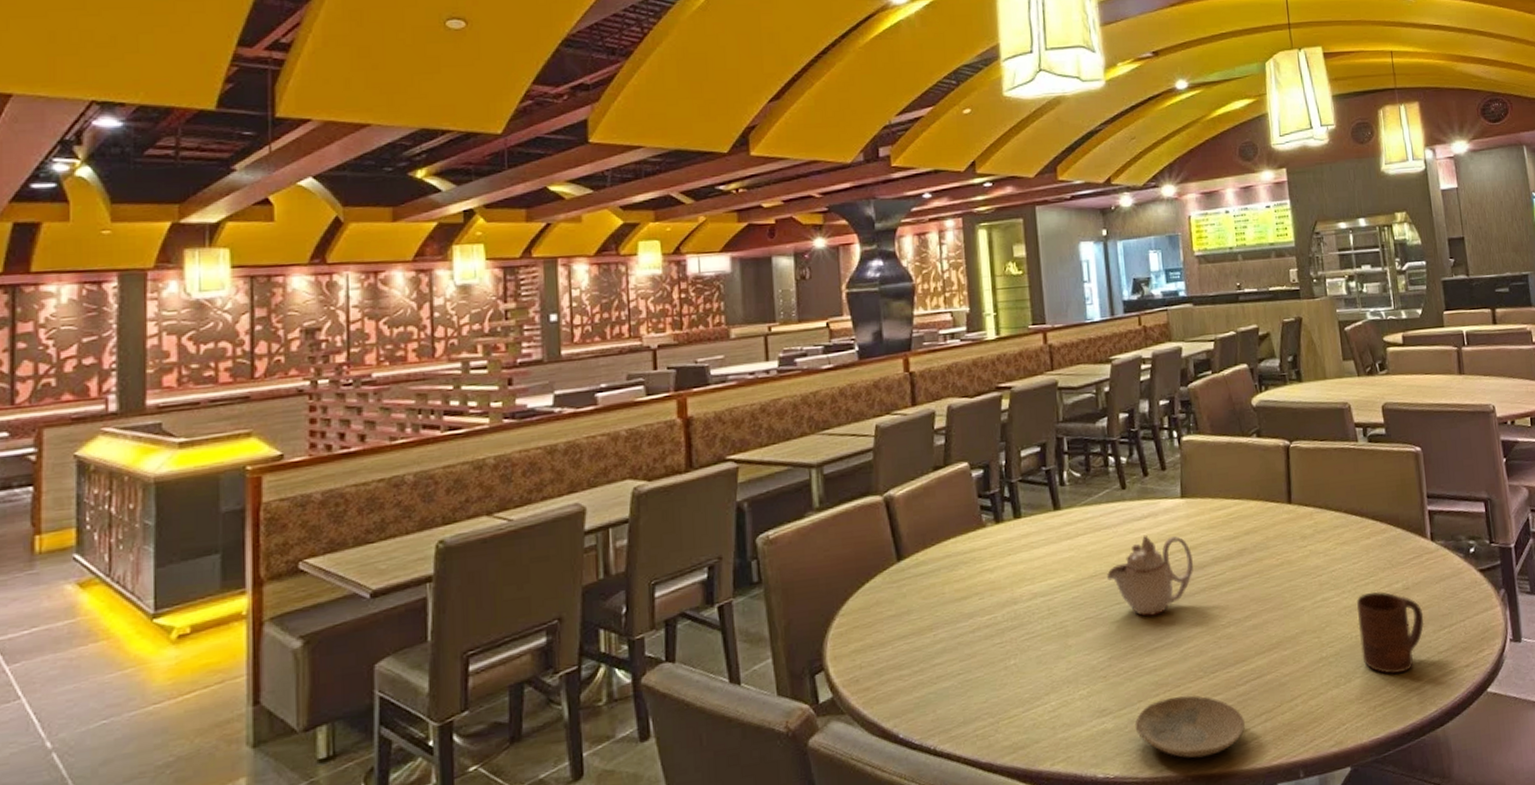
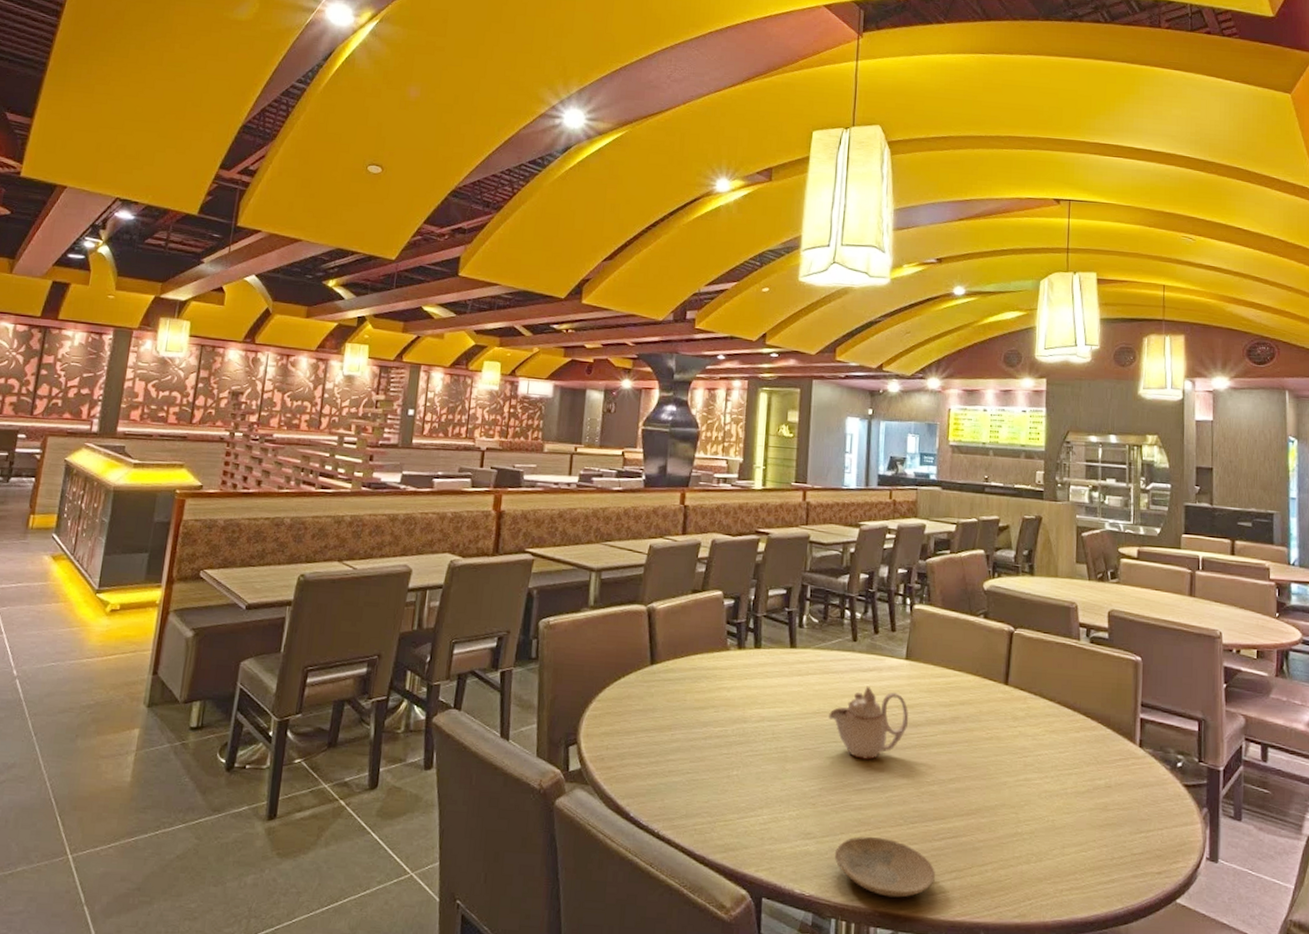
cup: present [1357,591,1425,675] -> none [1056,783,1122,866]

